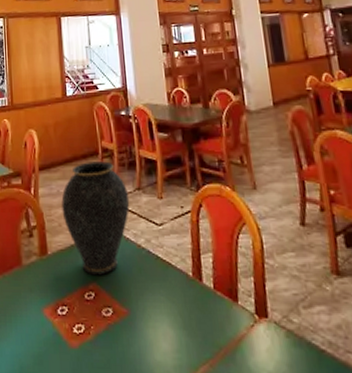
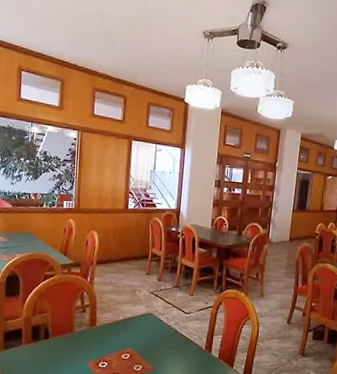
vase: present [61,161,130,275] -> none [112,262,168,343]

